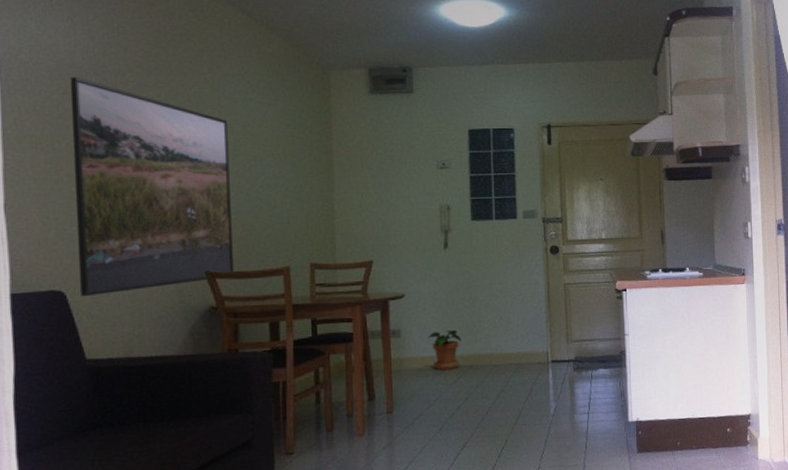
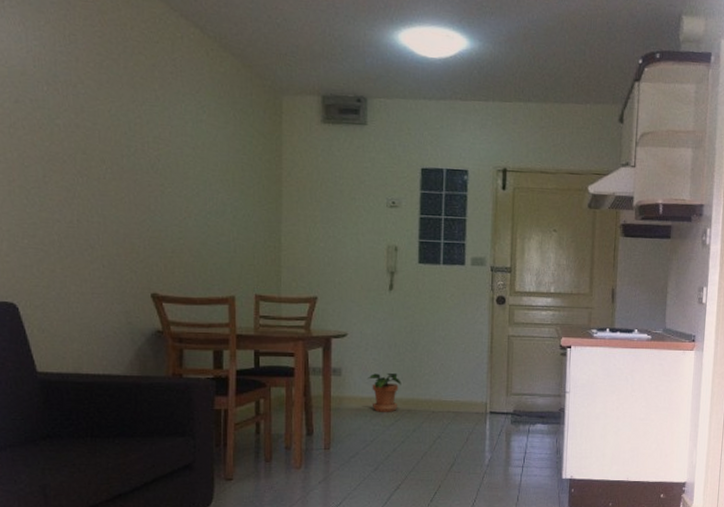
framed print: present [69,76,234,297] -> none [21,84,180,311]

